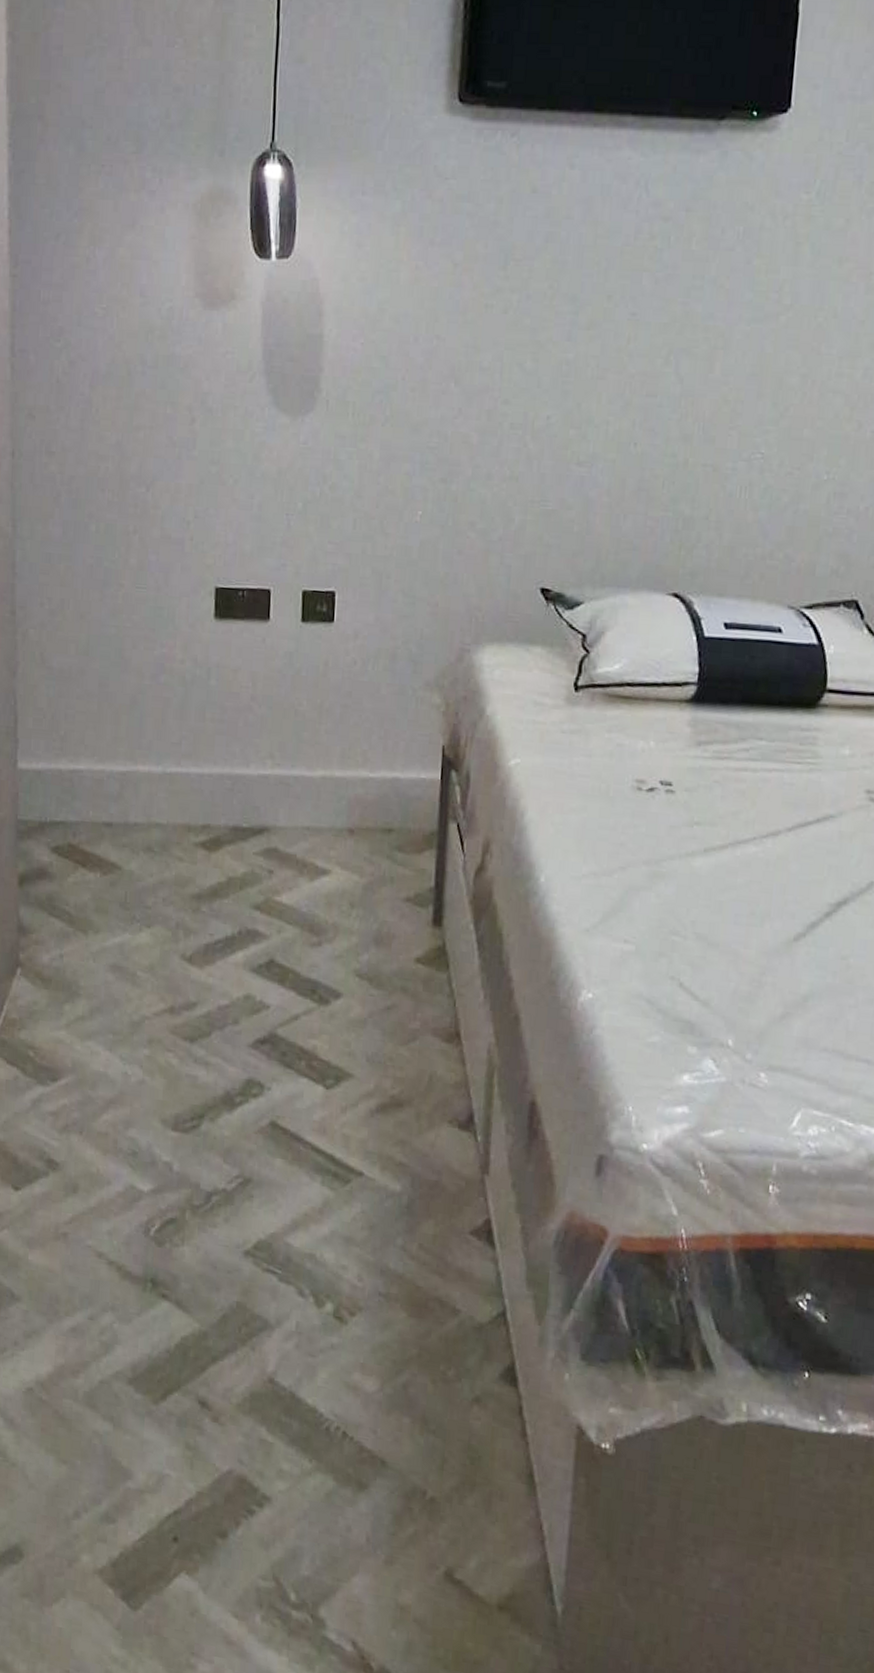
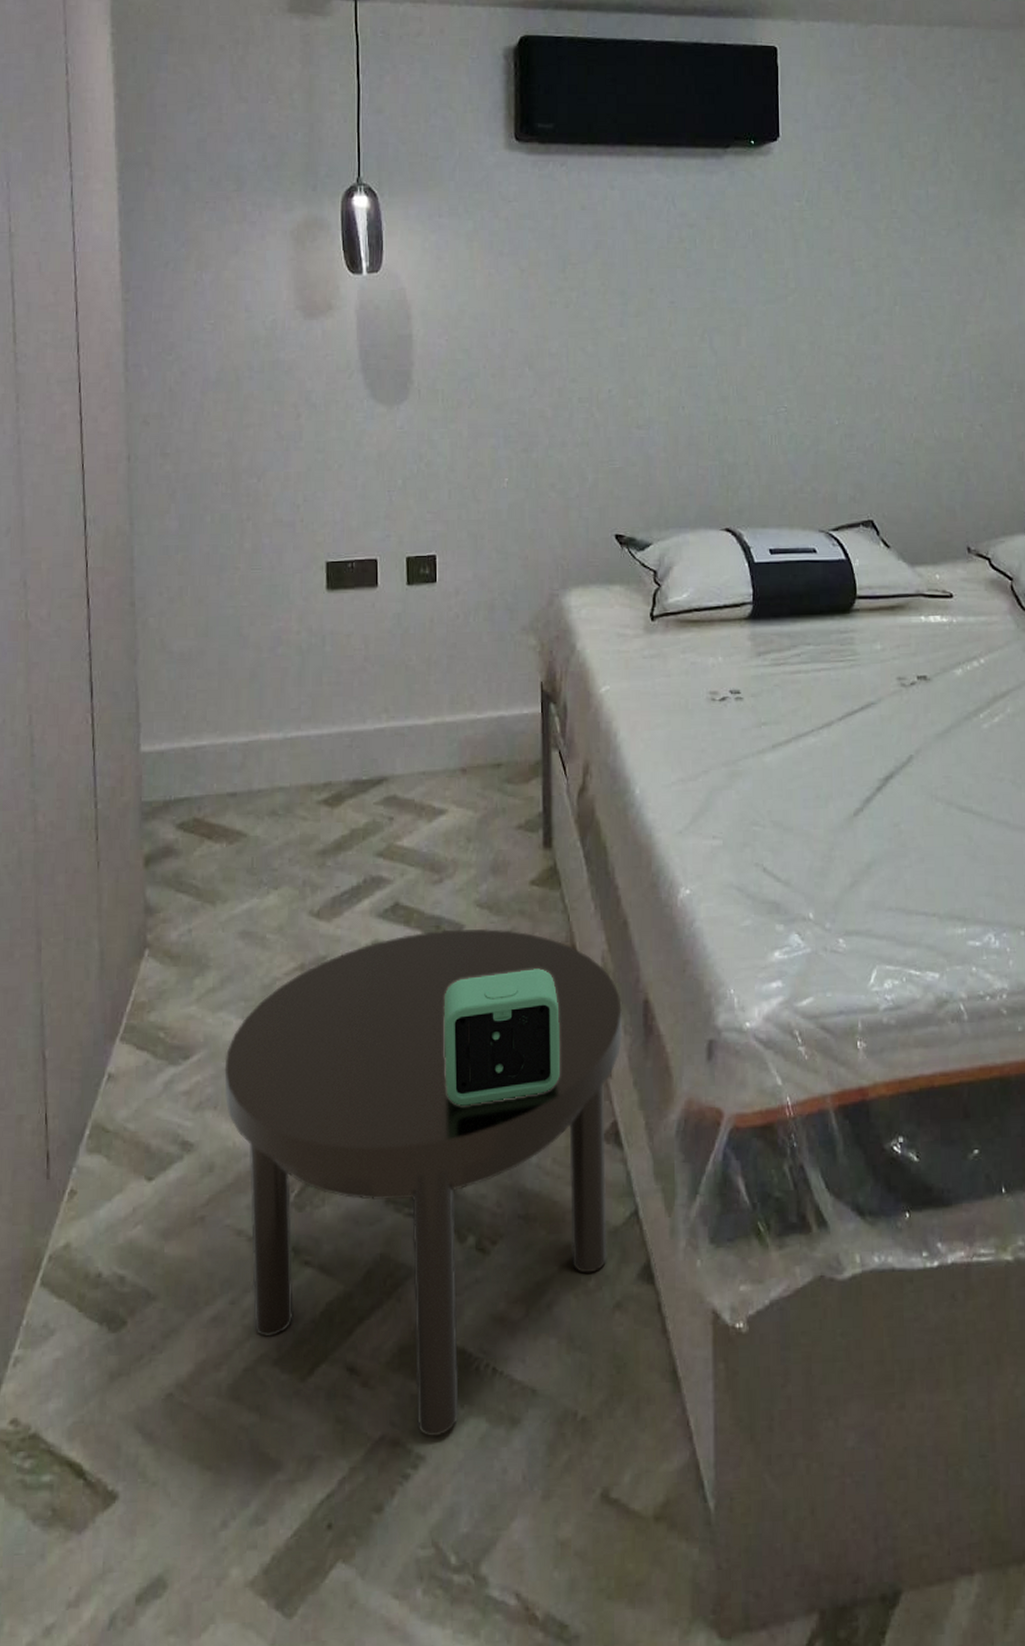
side table: none [90,994,506,1483] -> present [224,929,623,1437]
alarm clock: none [312,1047,438,1178] -> present [443,968,560,1106]

